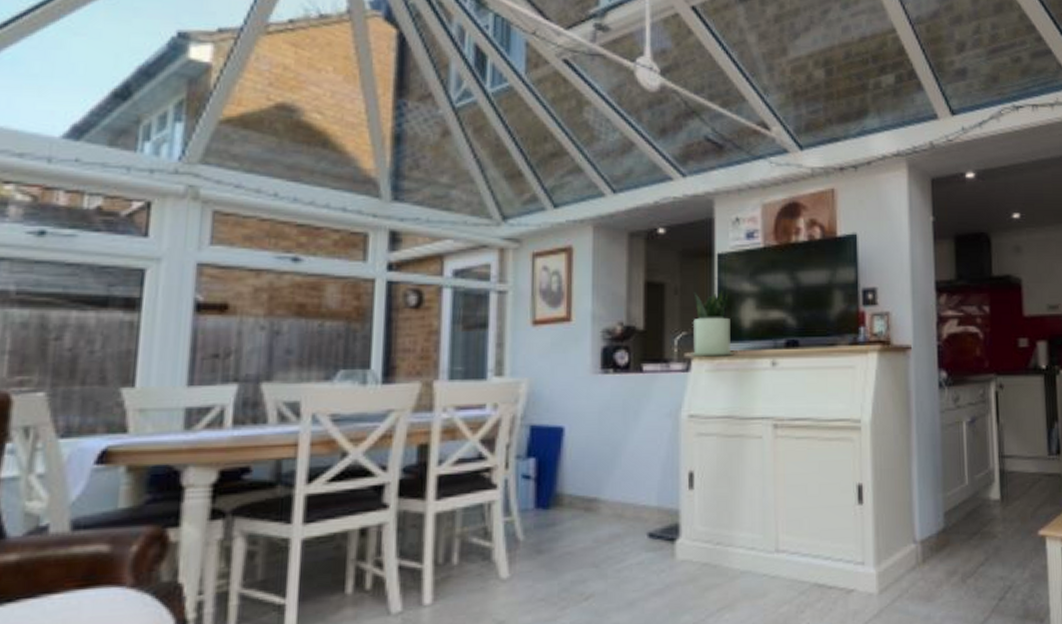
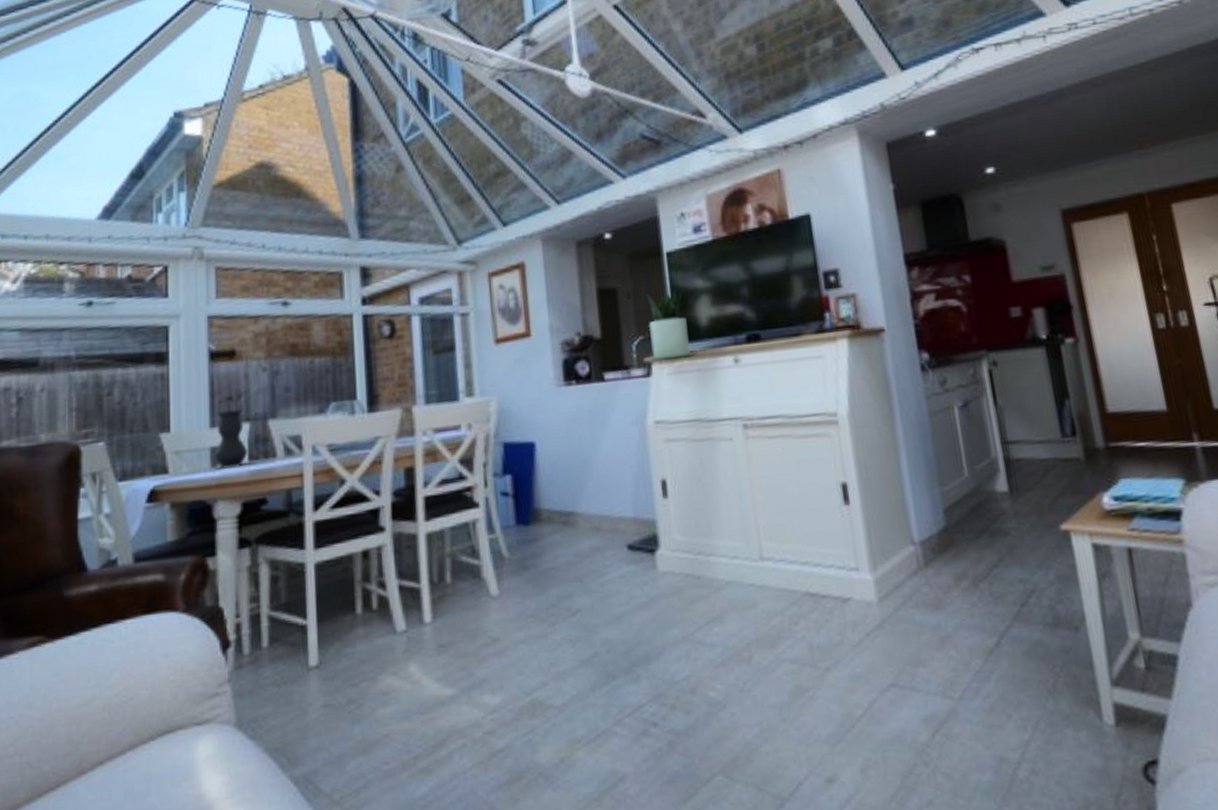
vase: none [188,368,233,431] -> present [213,409,248,468]

